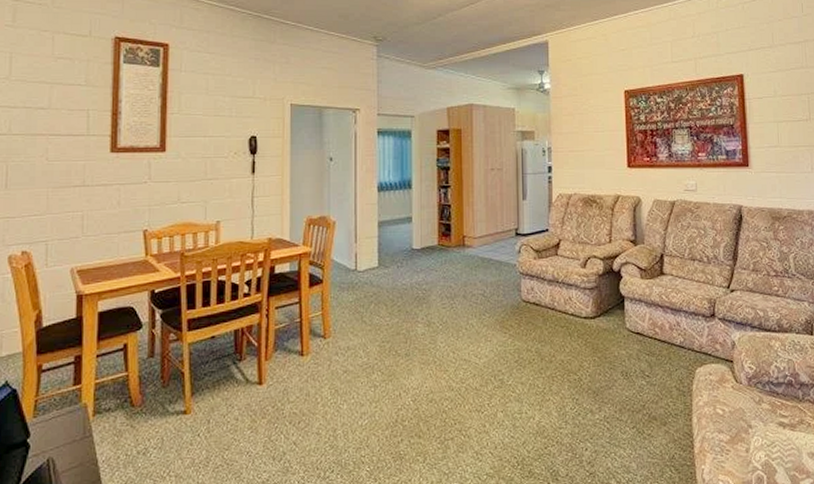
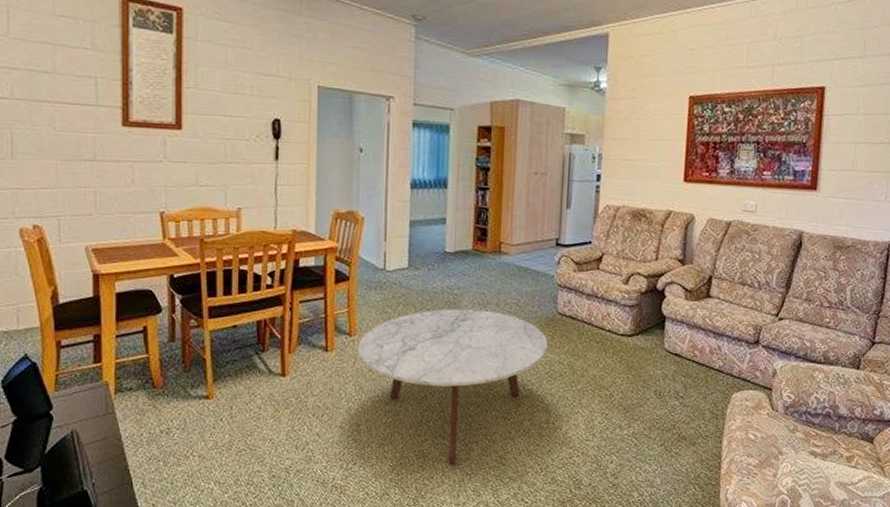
coffee table: none [333,303,515,465] -> present [358,309,548,465]

